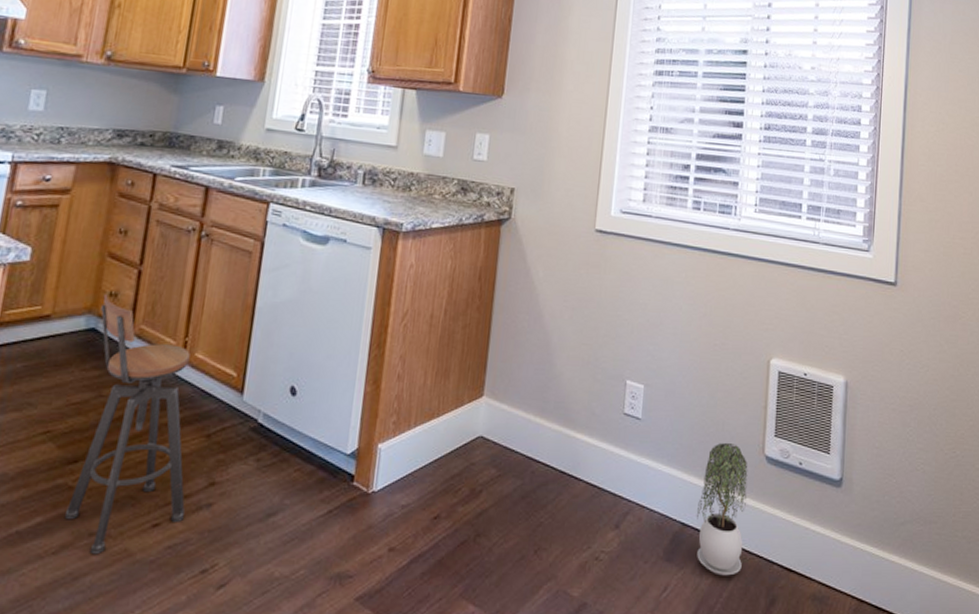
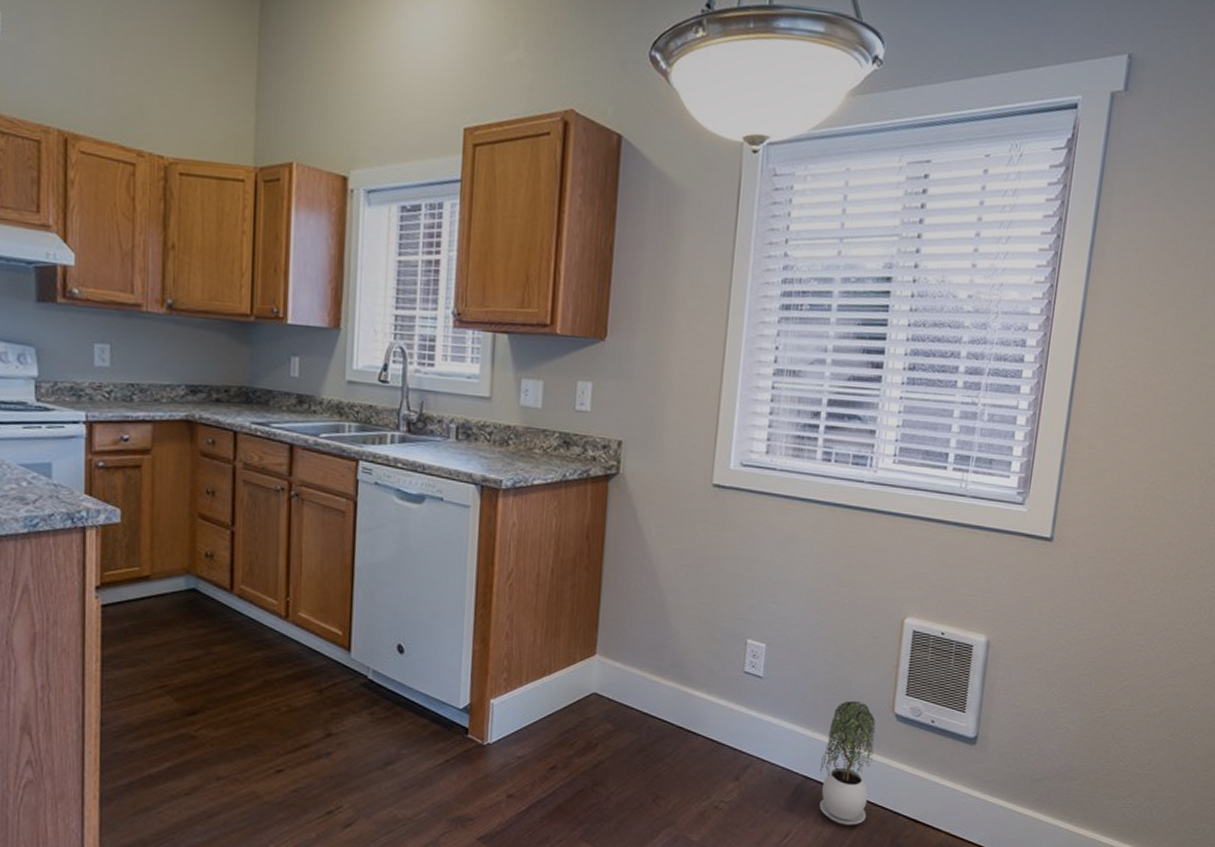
bar stool: present [64,294,190,555] -> none [191,555,306,796]

